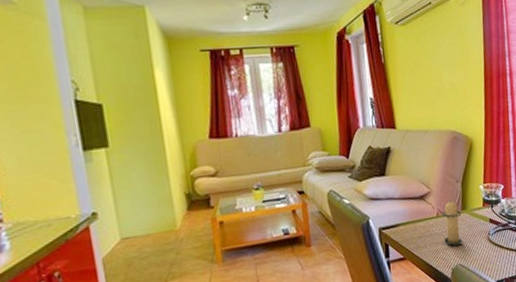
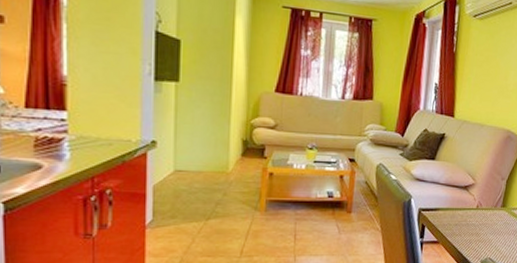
candle: present [441,199,463,246] -> none [478,195,502,239]

